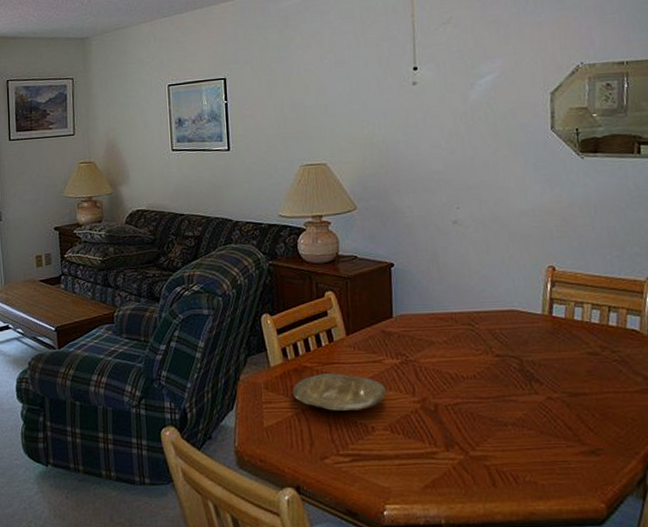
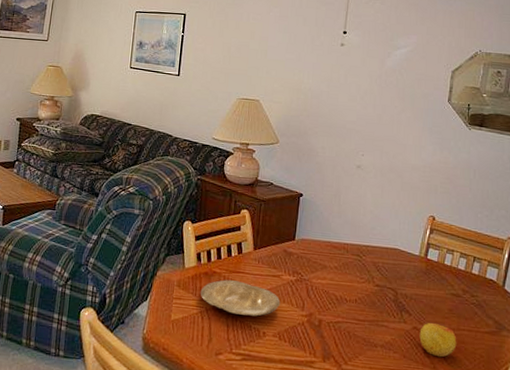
apple: none [555,390,603,428] -> present [419,323,457,358]

